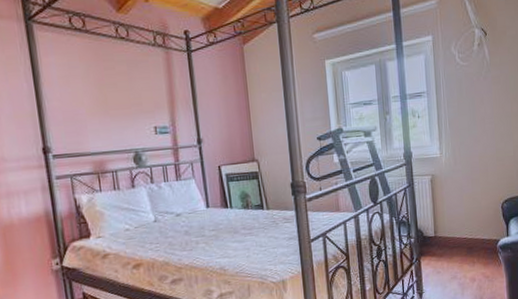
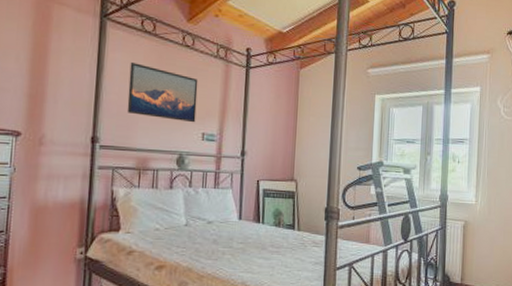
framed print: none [66,63,145,119] -> present [127,61,198,123]

